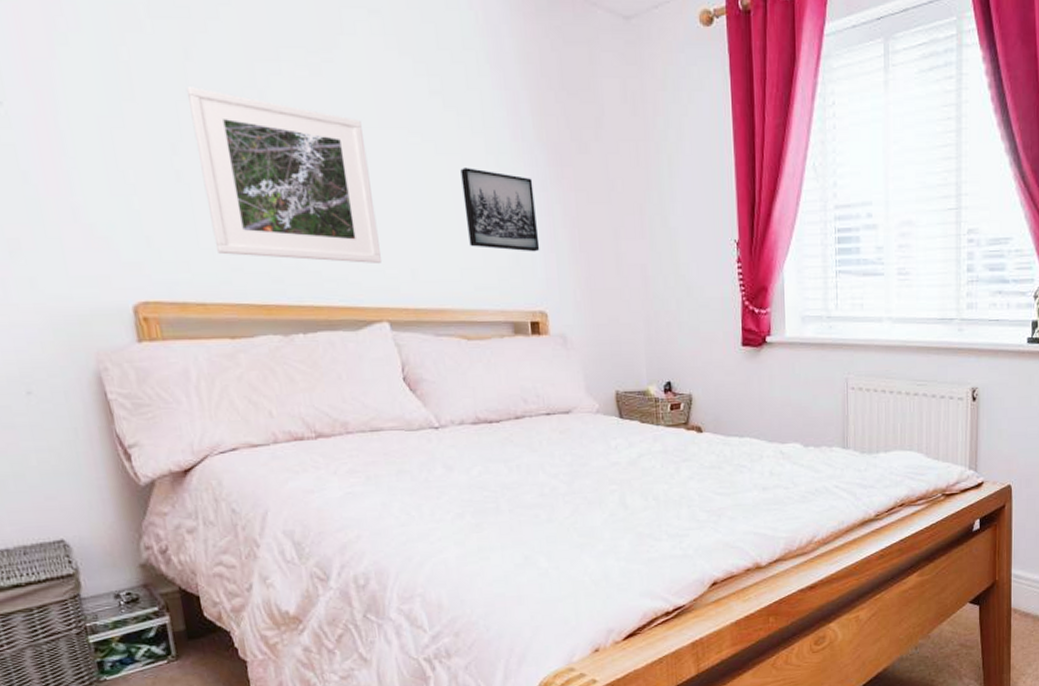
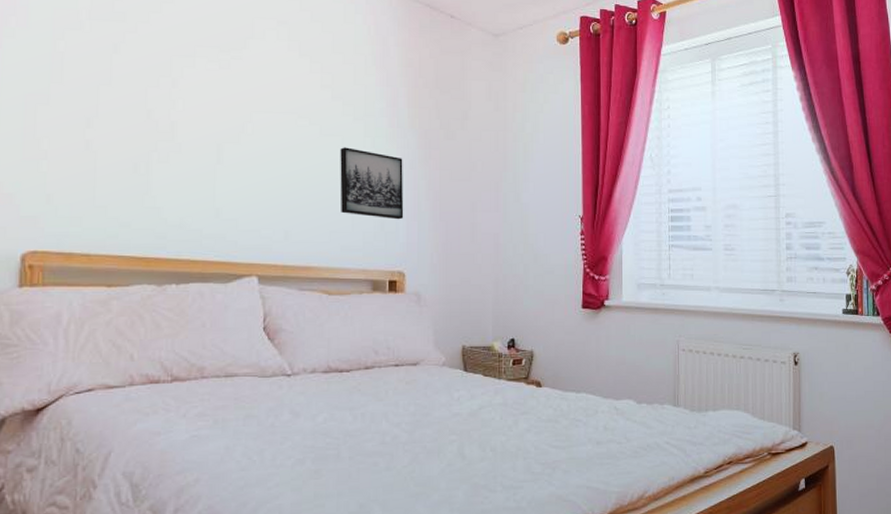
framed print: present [186,87,381,263] -> none [109,74,259,224]

